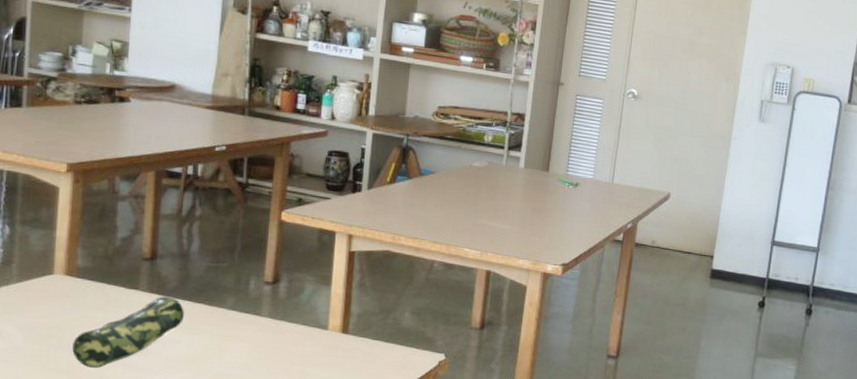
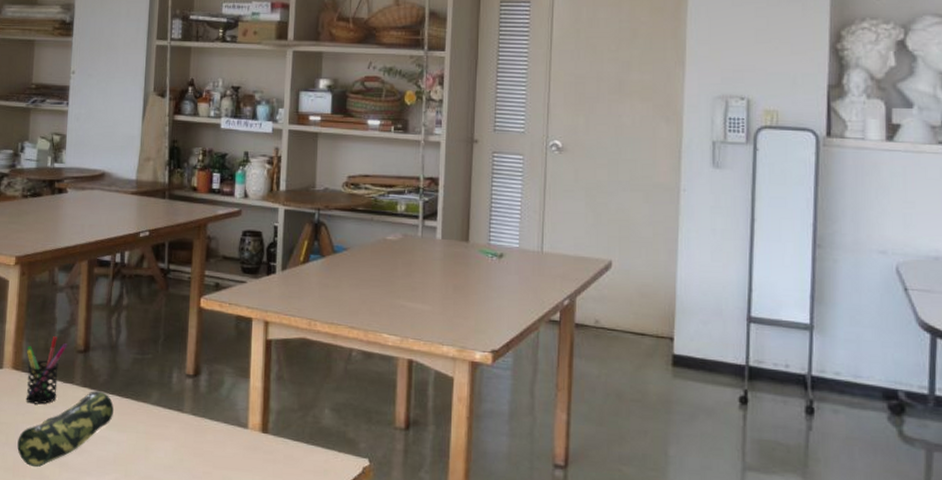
pen holder: none [82,244,131,309] -> present [26,336,67,405]

